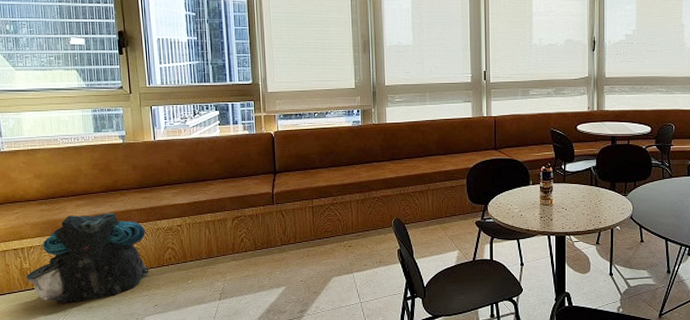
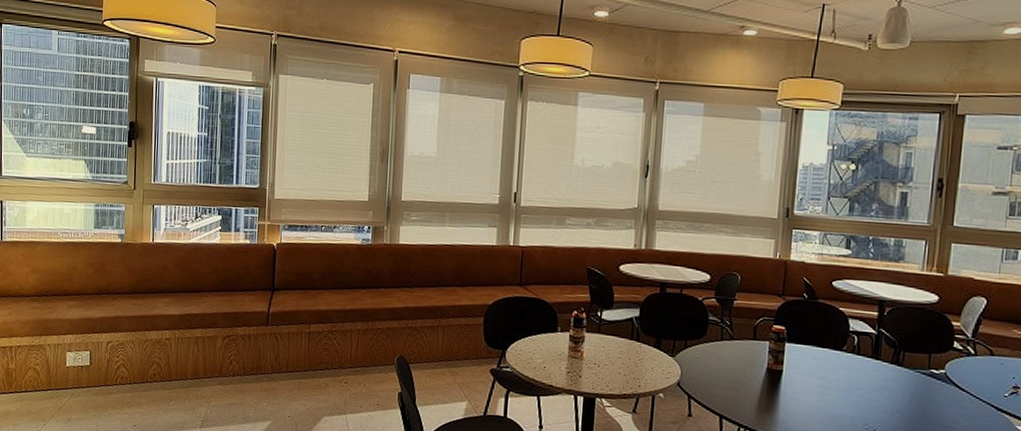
backpack: present [25,213,149,304] -> none [10,316,133,412]

